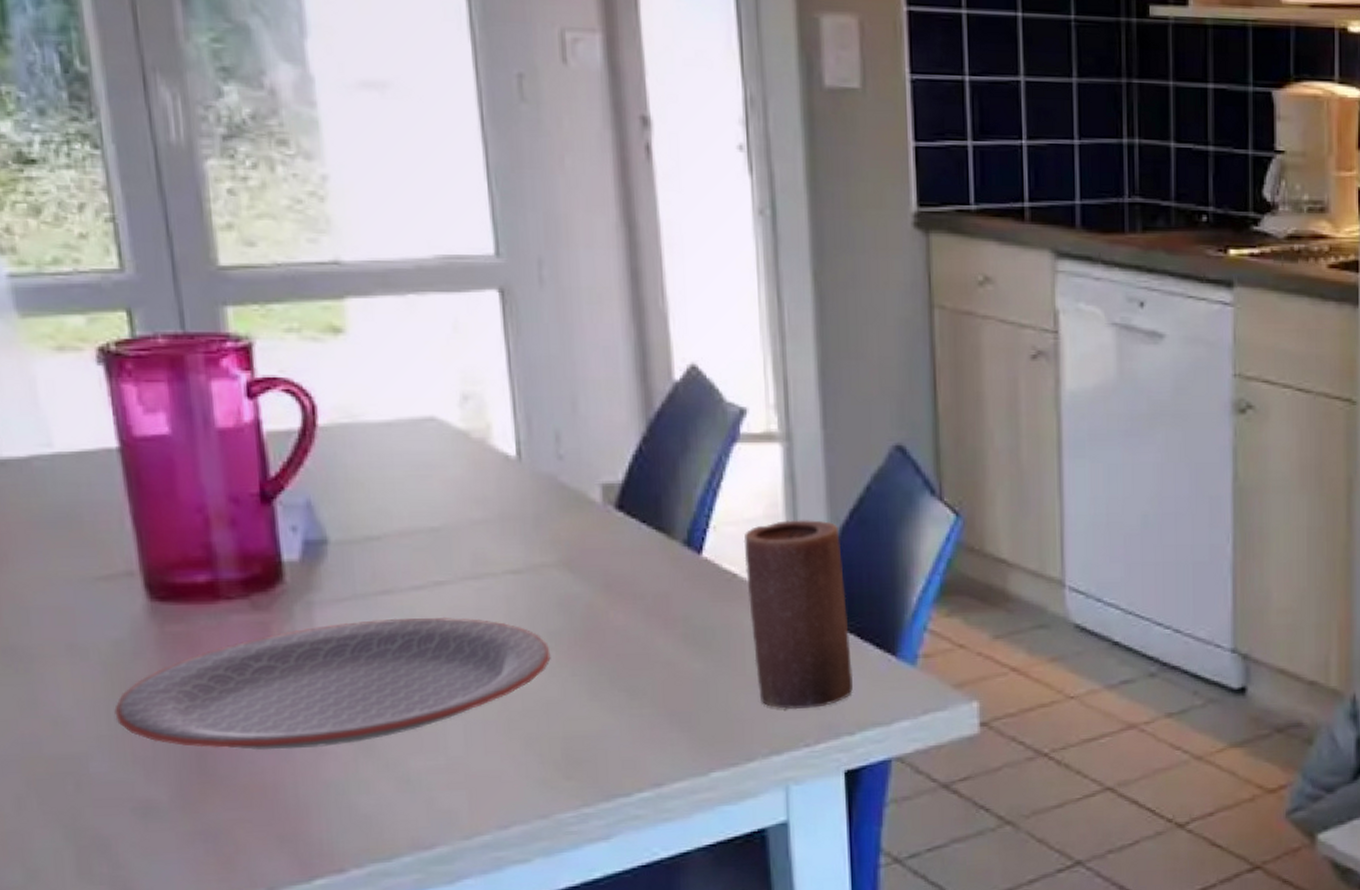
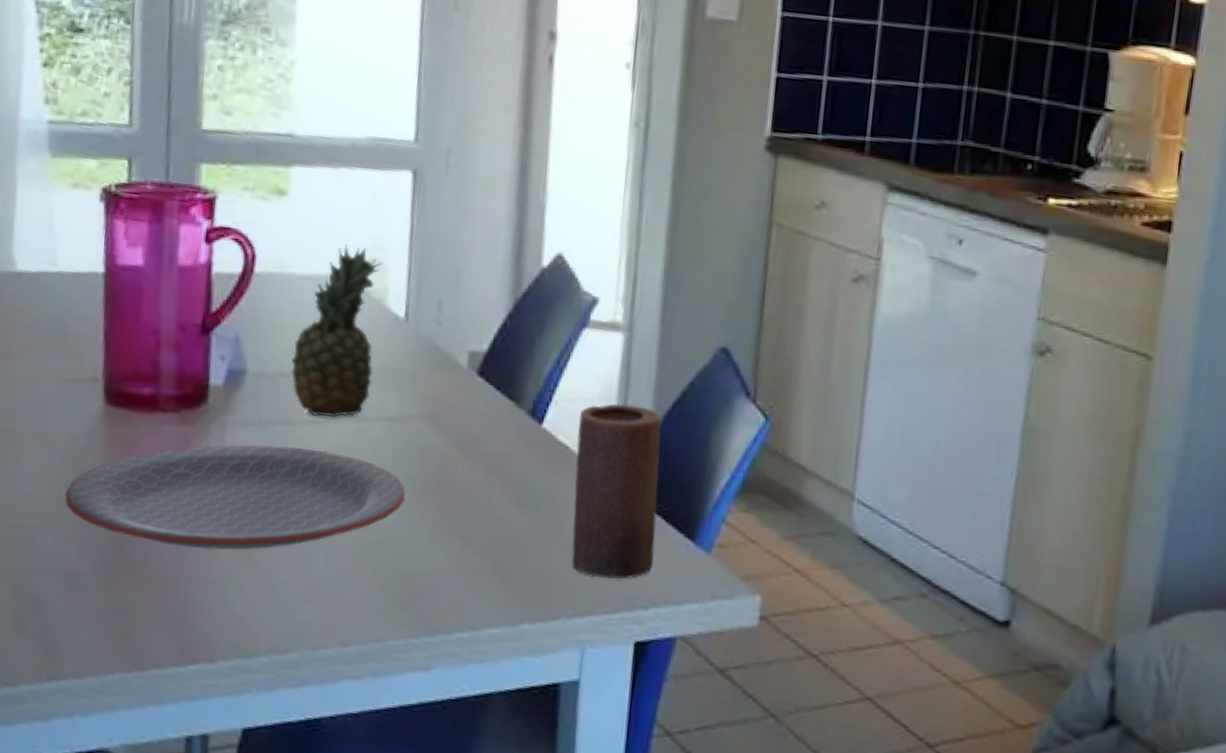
fruit: none [382,381,489,580] -> present [290,244,382,418]

